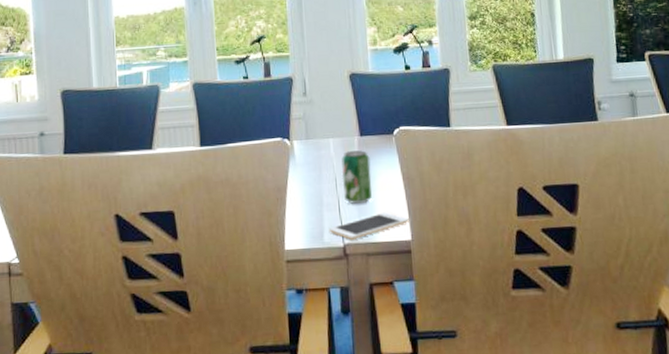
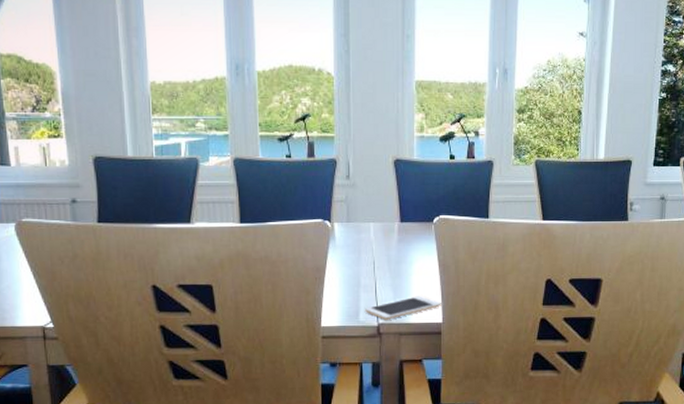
beverage can: present [341,150,372,205] -> none [380,236,409,288]

